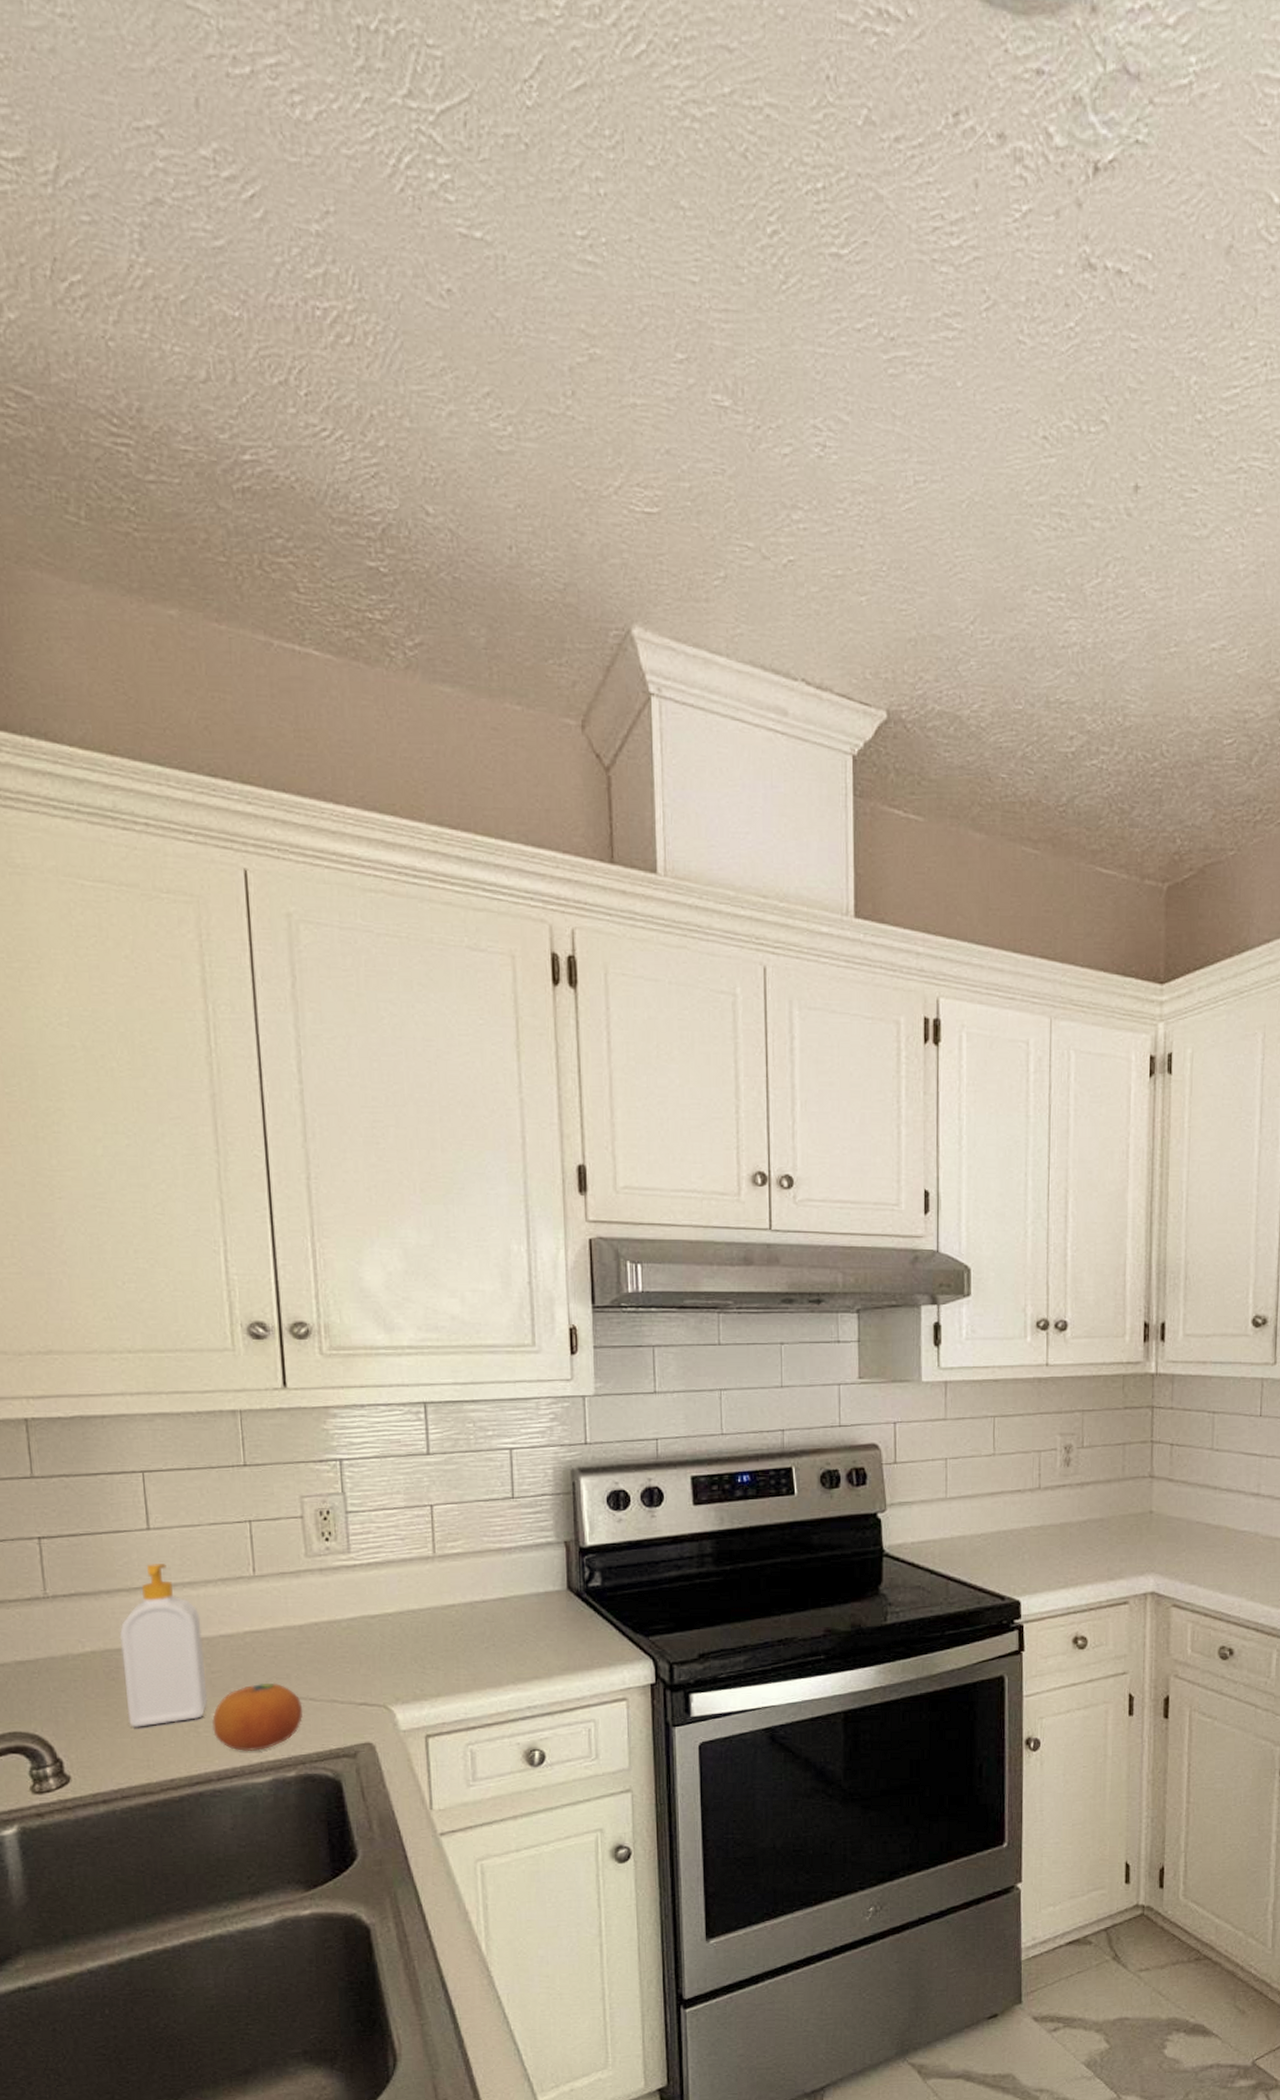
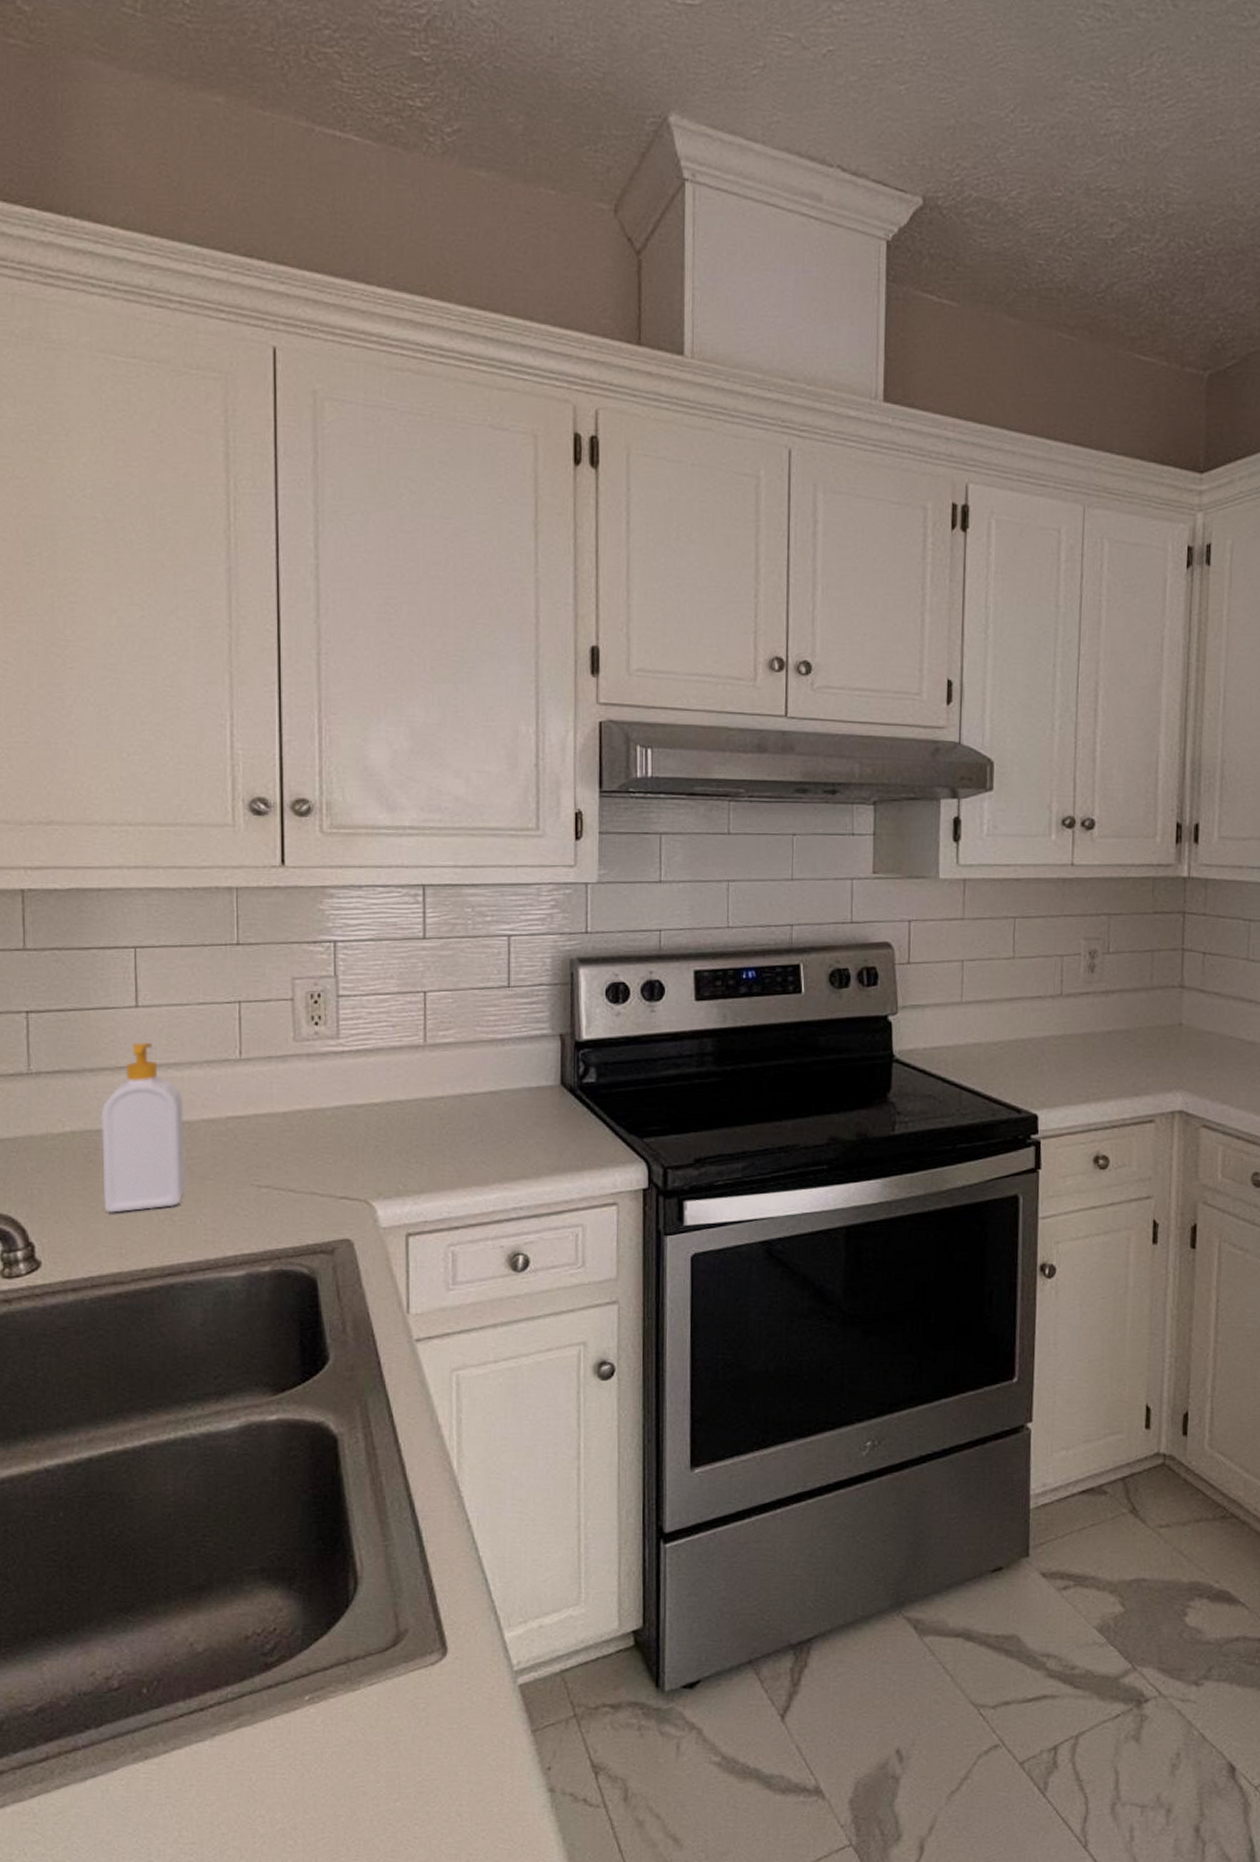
fruit: present [212,1682,303,1752] -> none [189,1171,282,1244]

